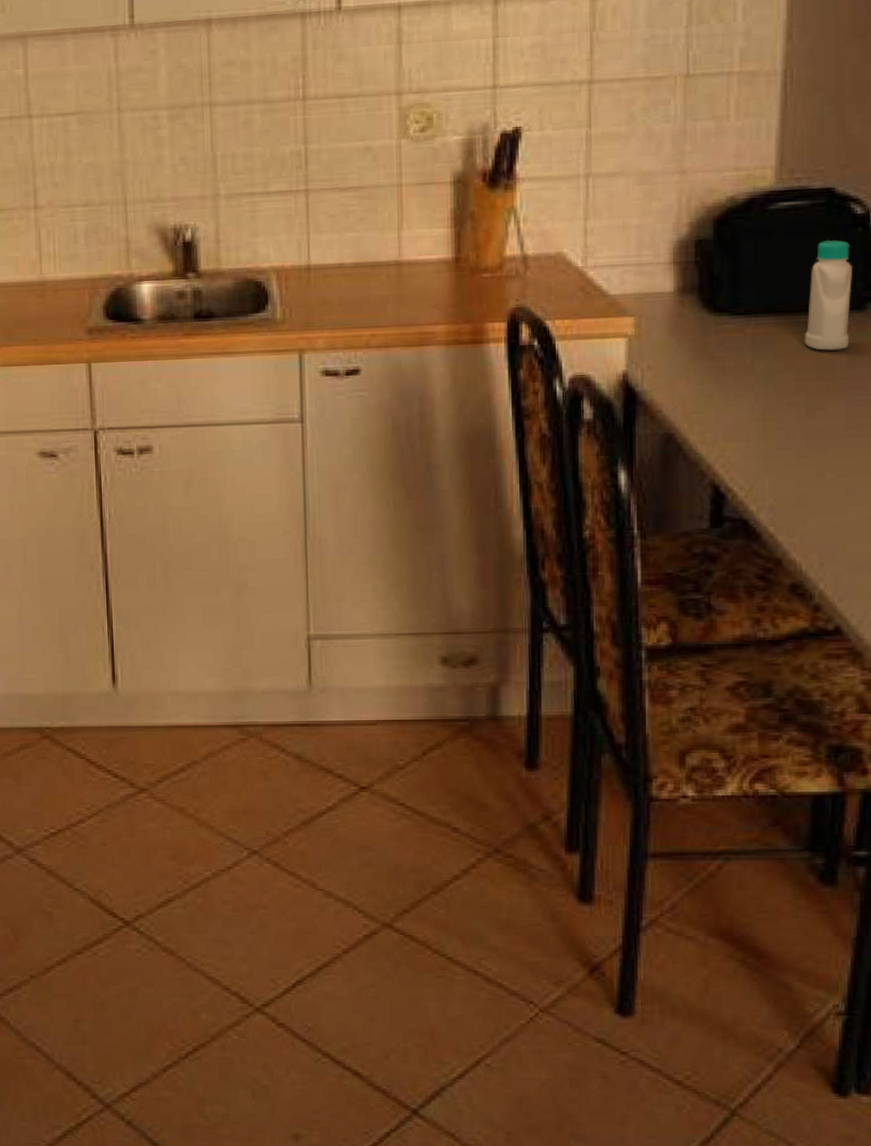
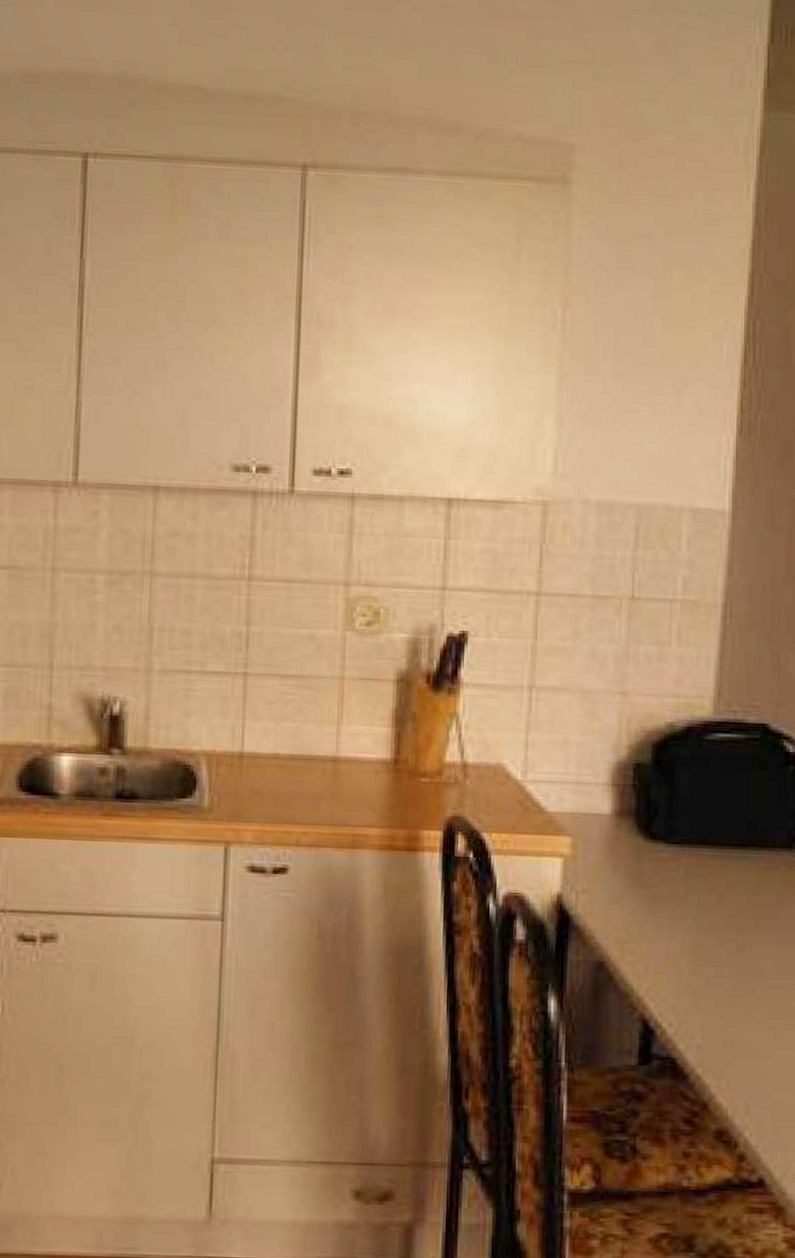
bottle: present [804,239,852,351] -> none [736,775,783,888]

